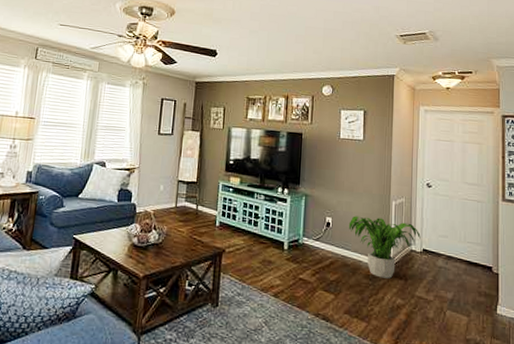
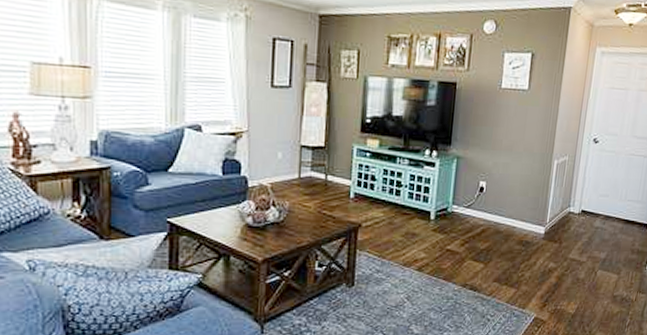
potted plant: present [348,216,421,279] -> none [504,178,581,243]

